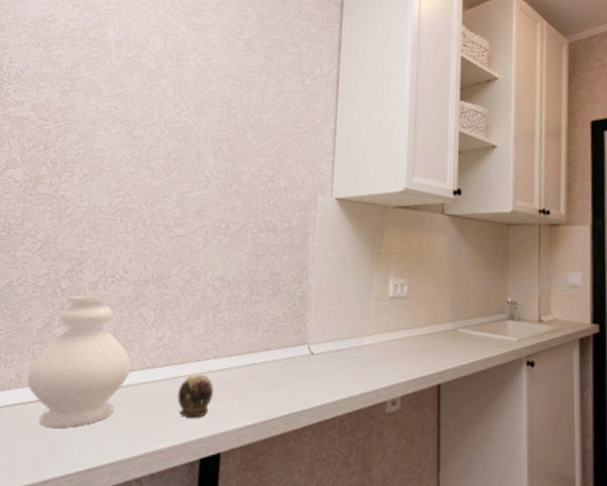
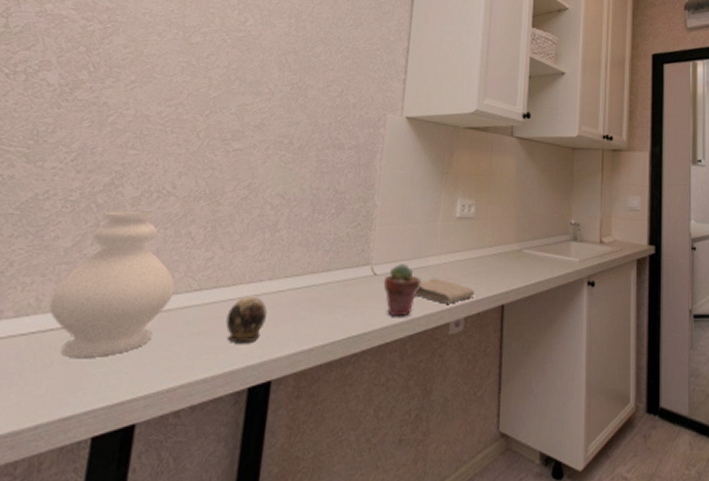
potted succulent: none [320,343,357,395] -> present [383,264,421,317]
washcloth: none [350,357,411,383] -> present [414,277,475,304]

